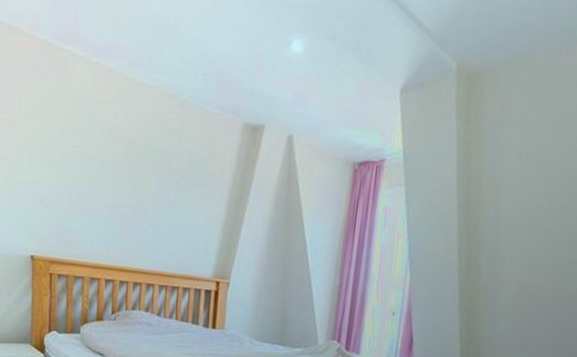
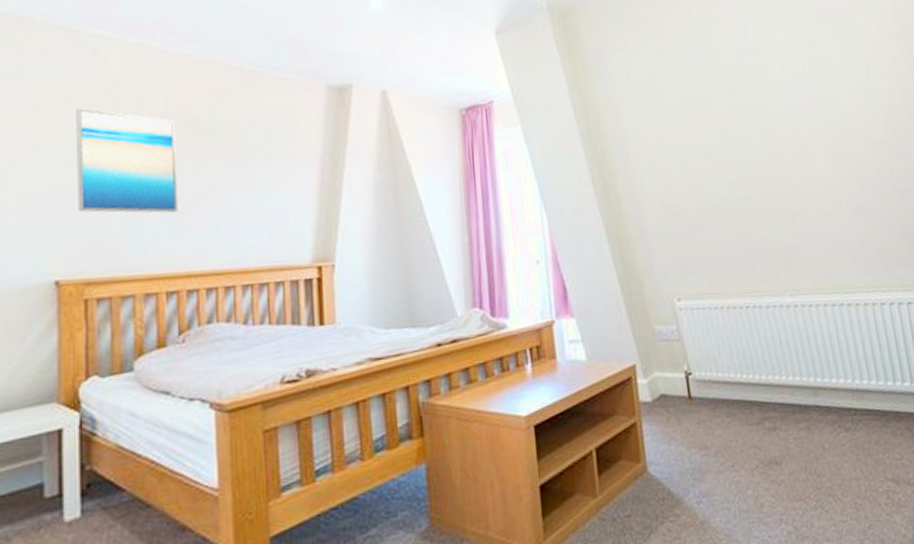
wall art: none [48,115,121,216] -> present [76,107,178,213]

